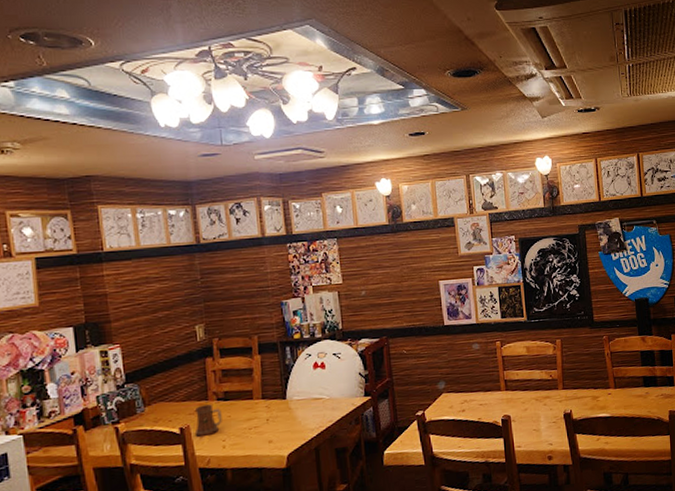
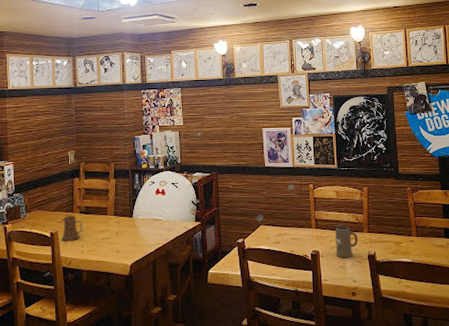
beer mug: none [527,384,553,421] -> present [335,226,359,258]

